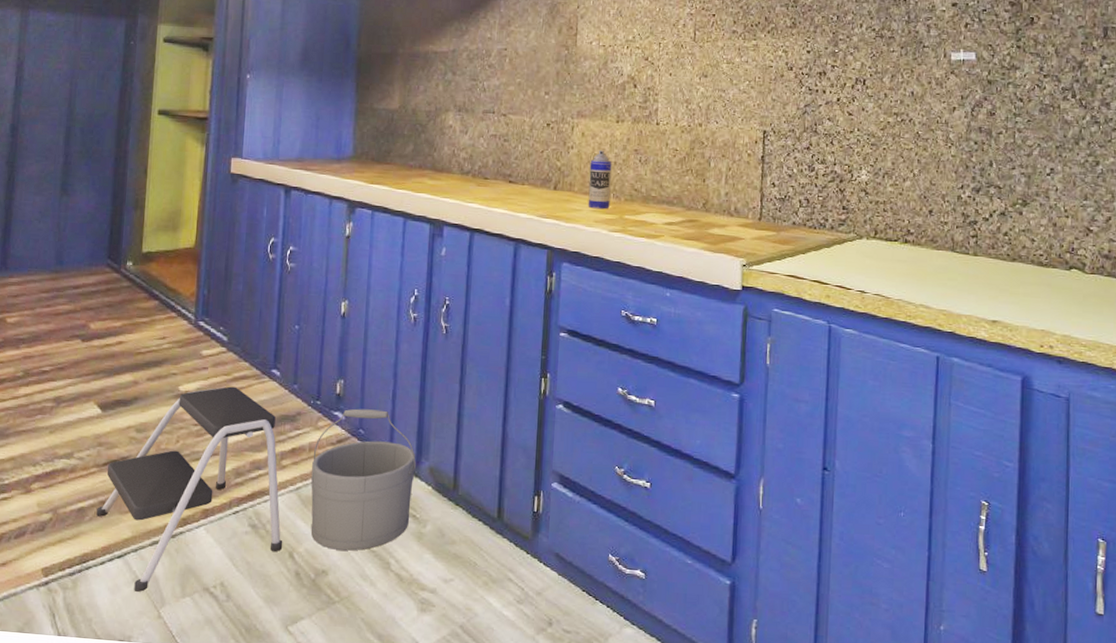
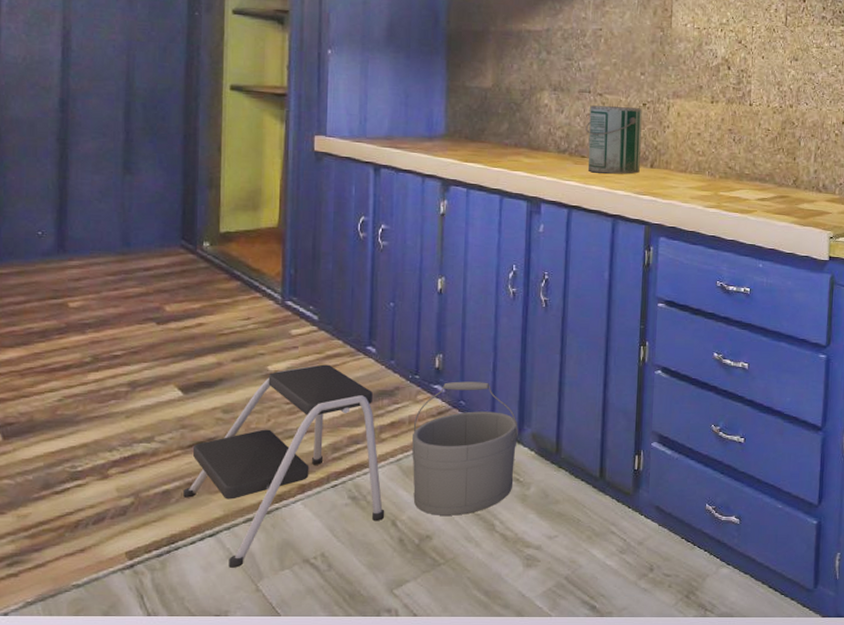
paint can: none [489,126,546,197] -> present [585,105,642,175]
spray can: present [588,150,612,210] -> none [684,129,707,187]

